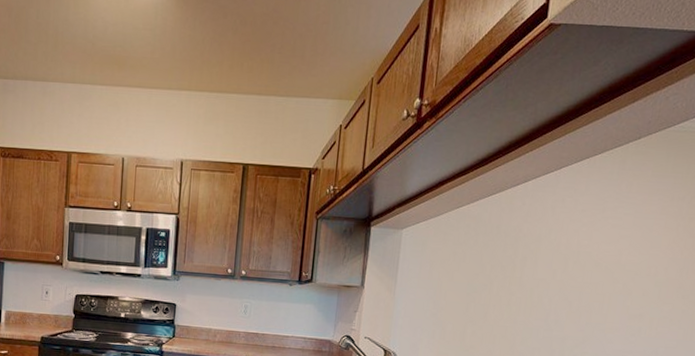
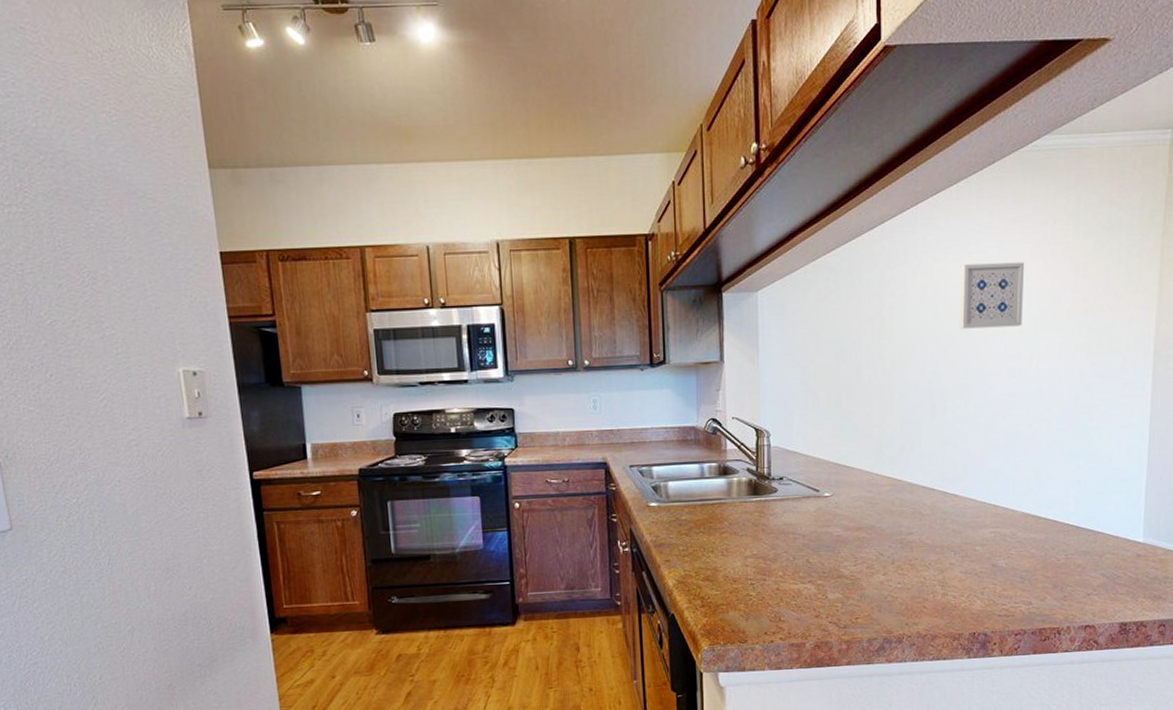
wall art: none [585,227,658,290] -> present [958,262,1025,329]

